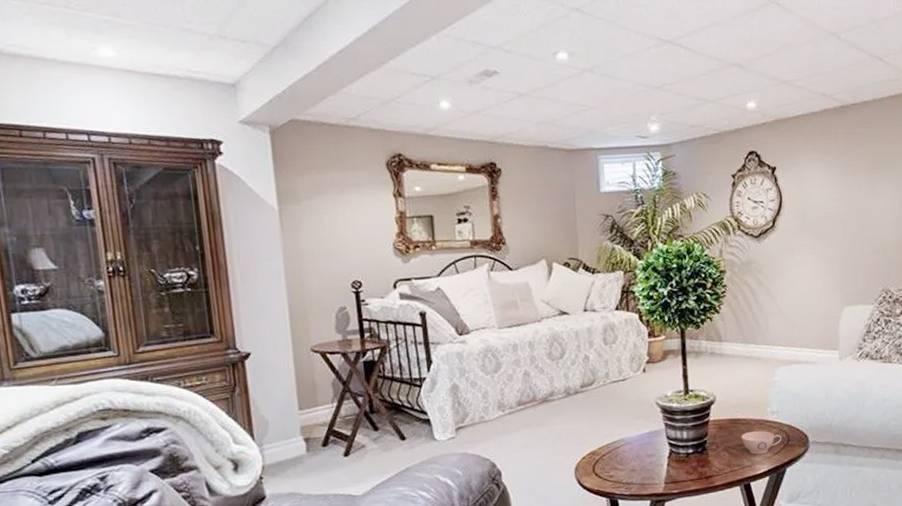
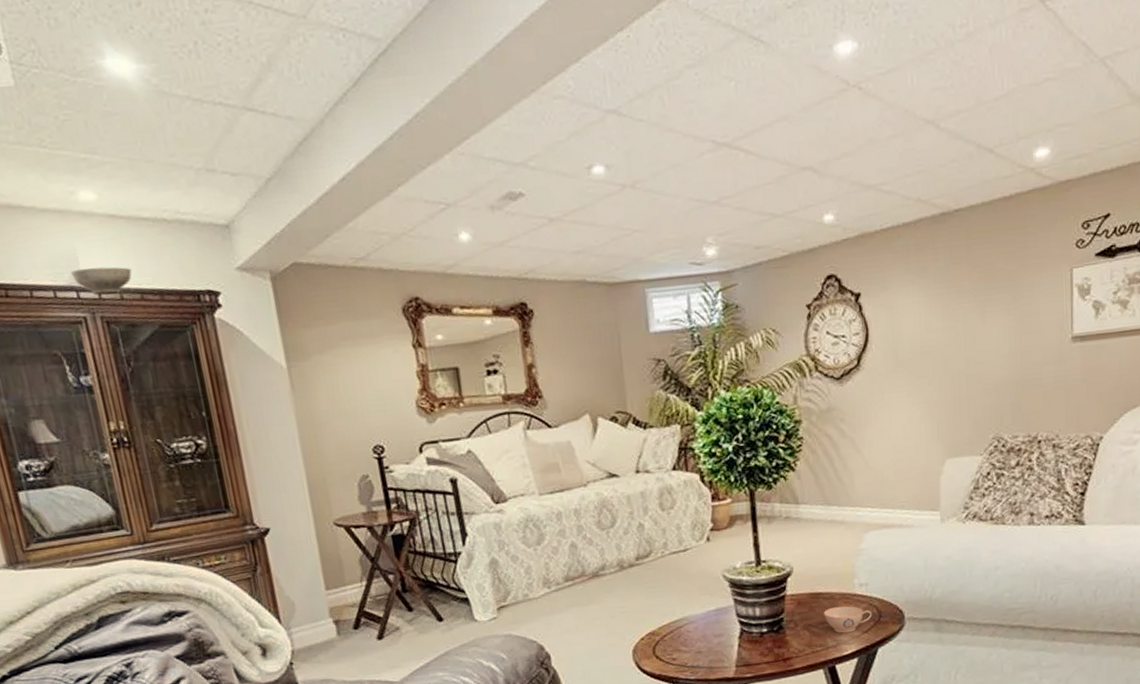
decorative bowl: none [83,115,142,140] -> present [70,266,132,296]

